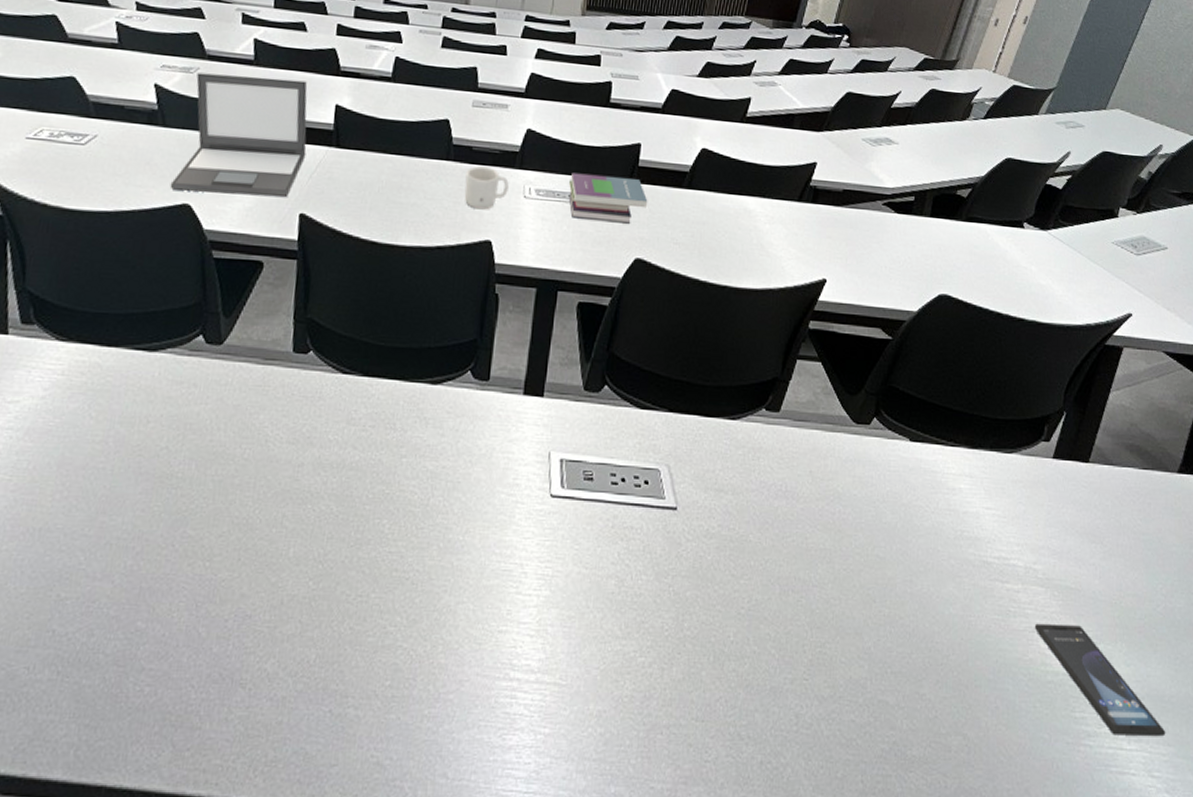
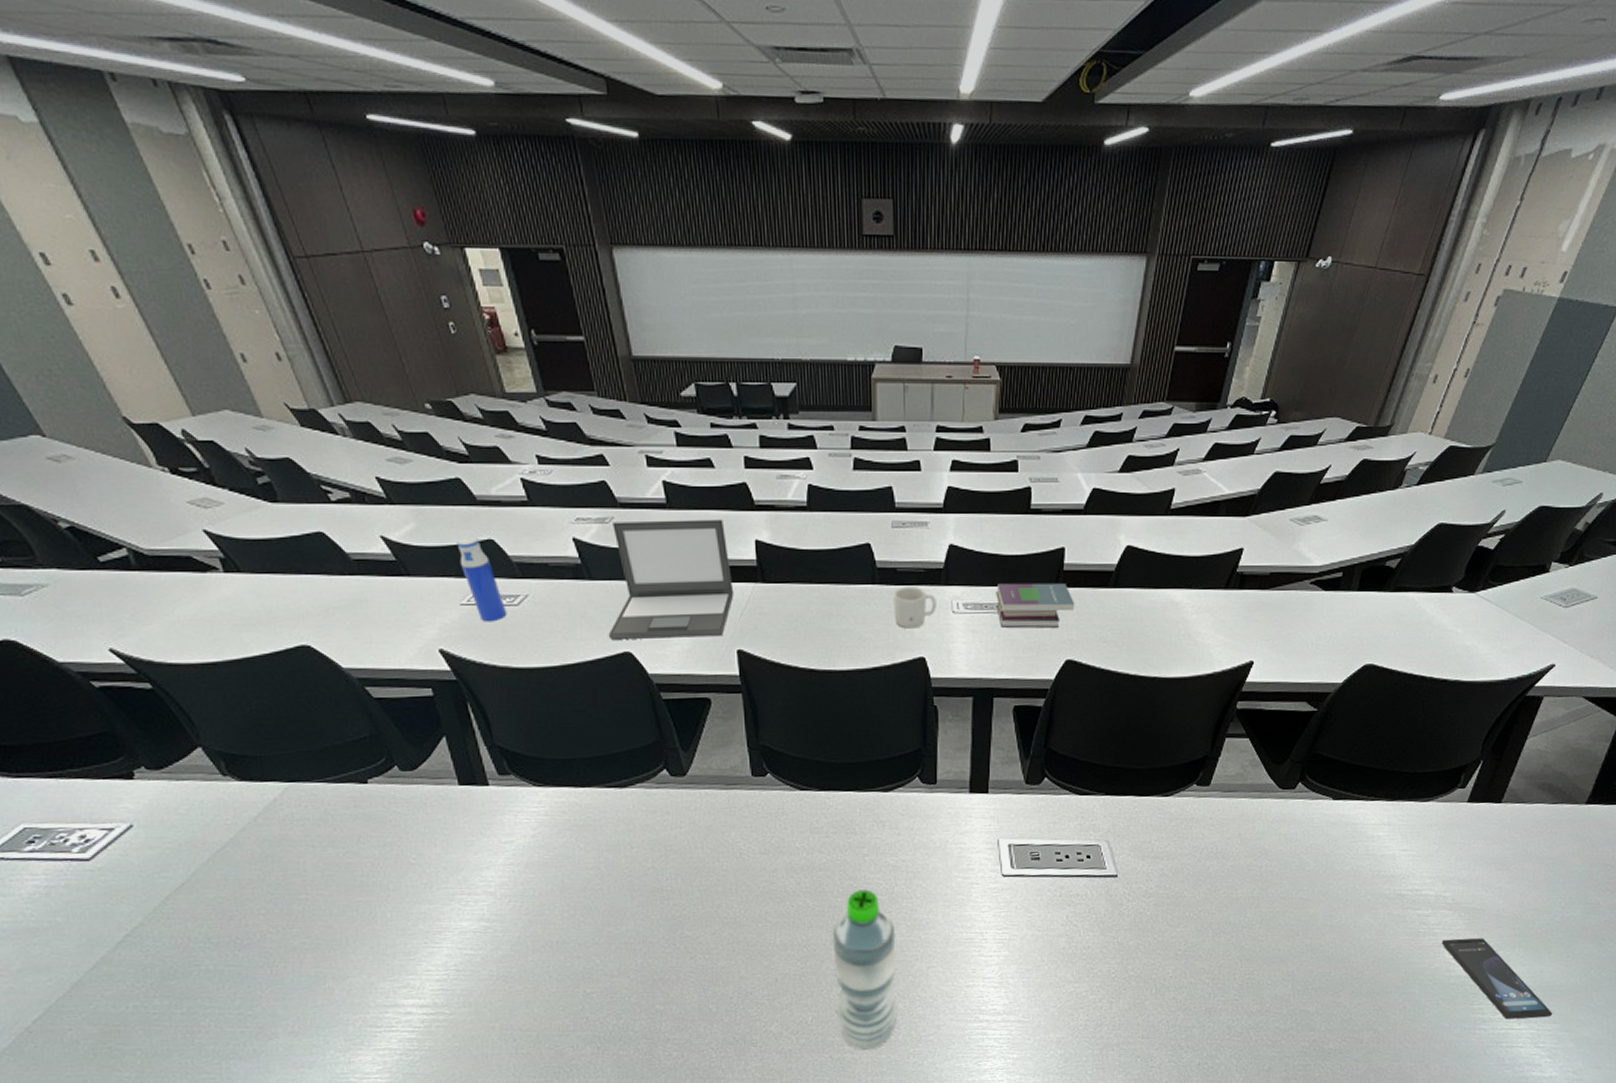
water bottle: none [35,71,72,158] -> present [456,536,507,621]
water bottle: none [344,498,426,705] -> present [832,889,898,1050]

